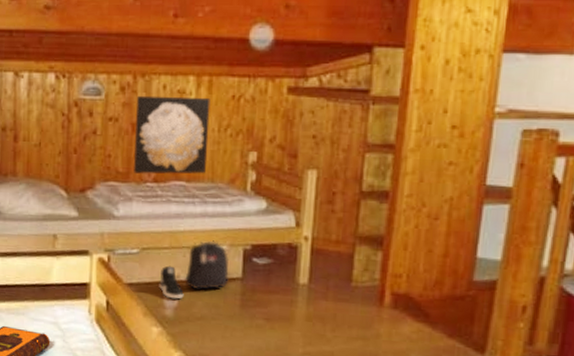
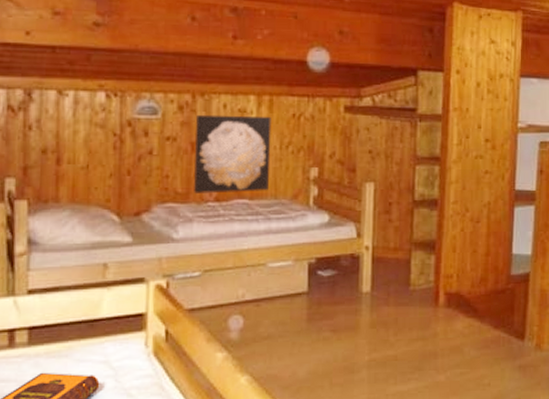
sneaker: present [159,265,184,300] -> none [223,286,250,321]
backpack: present [185,240,229,290] -> none [250,257,295,308]

